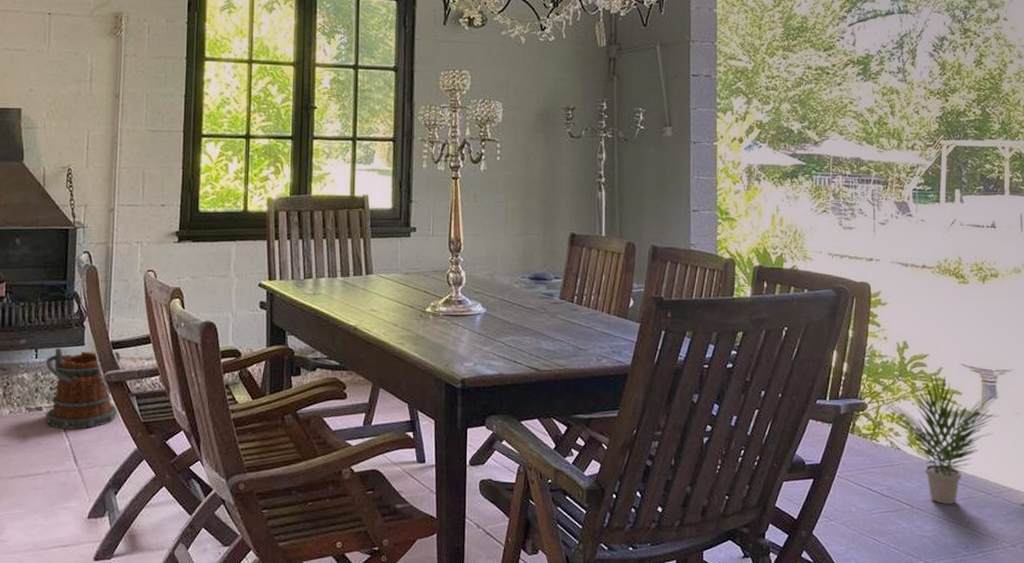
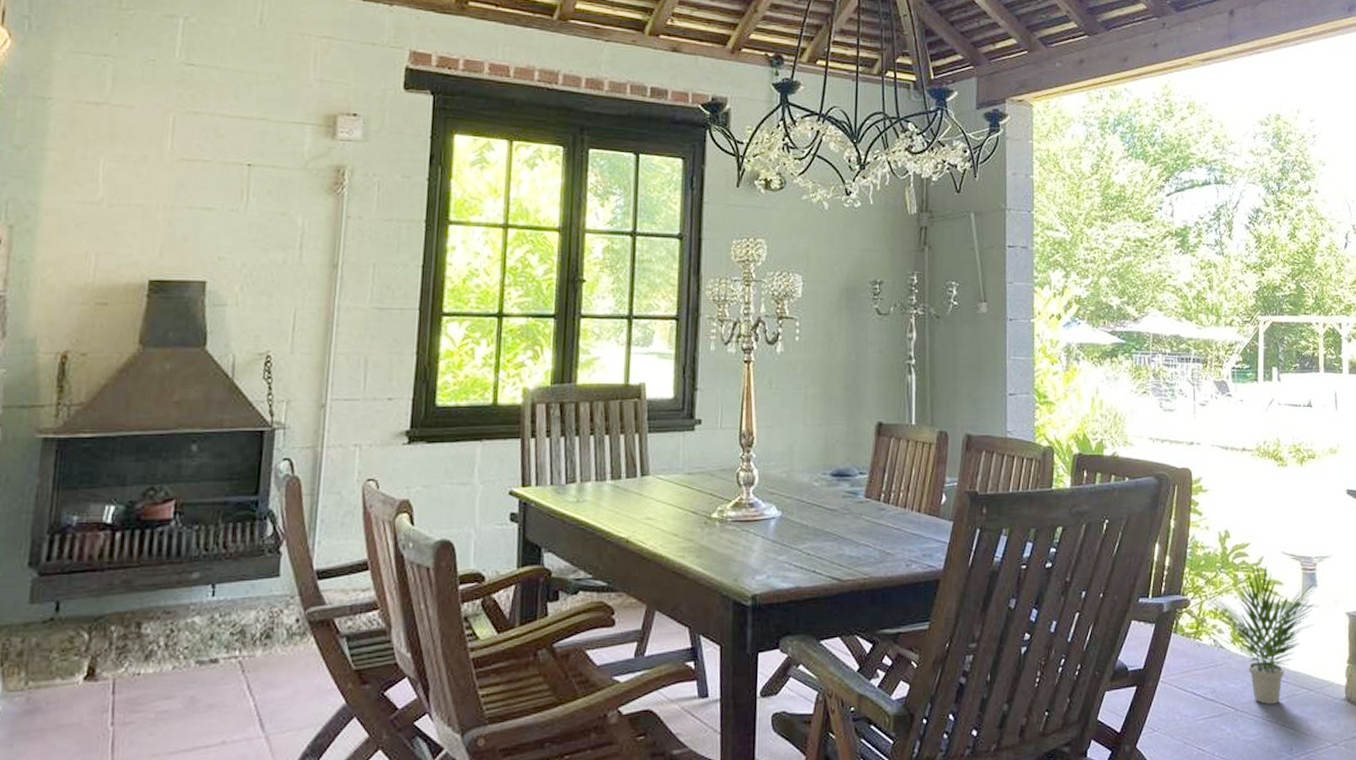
bucket: present [45,347,121,429] -> none [222,580,328,685]

